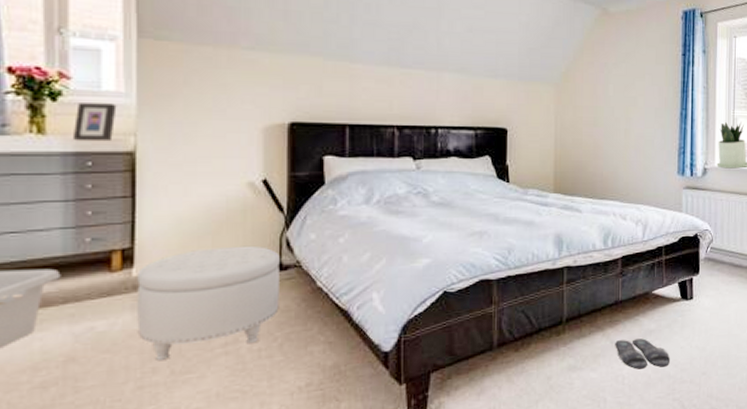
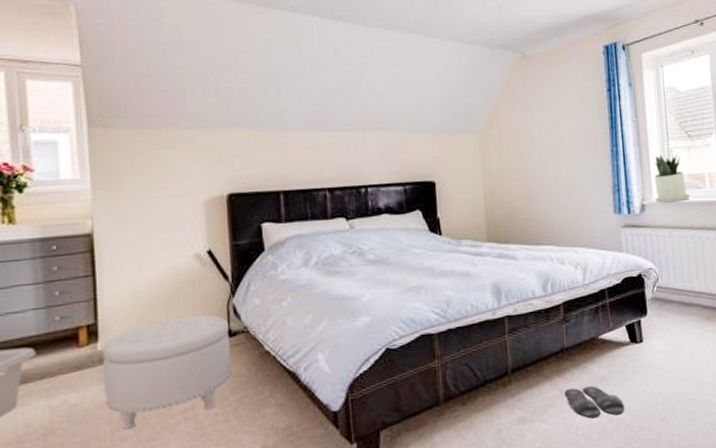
picture frame: present [72,103,117,142] -> none [38,190,75,228]

